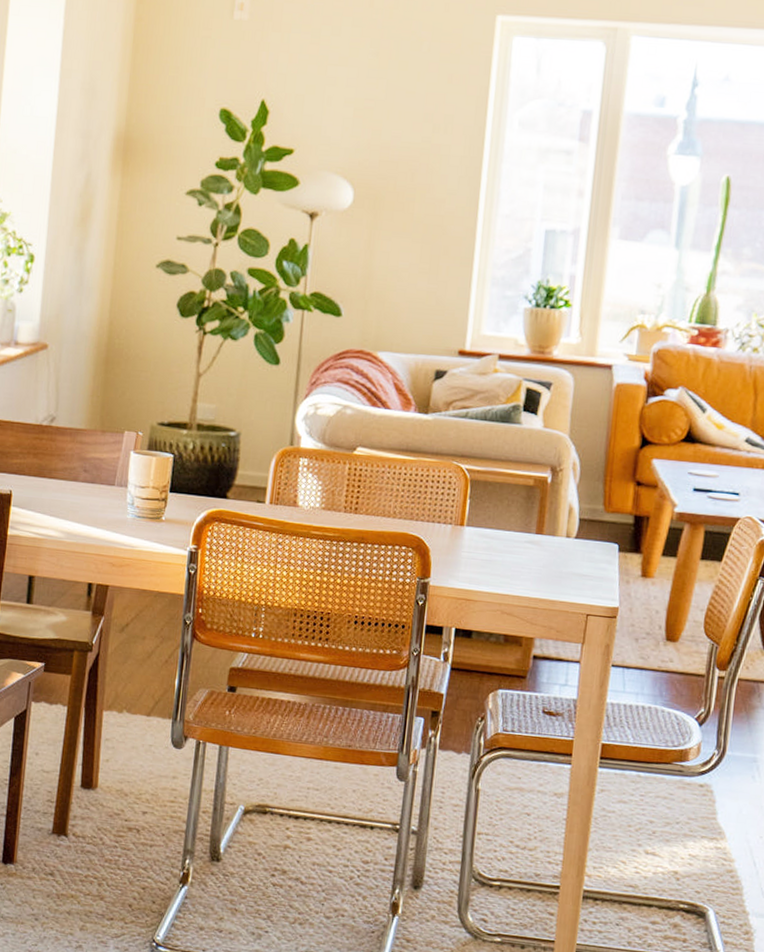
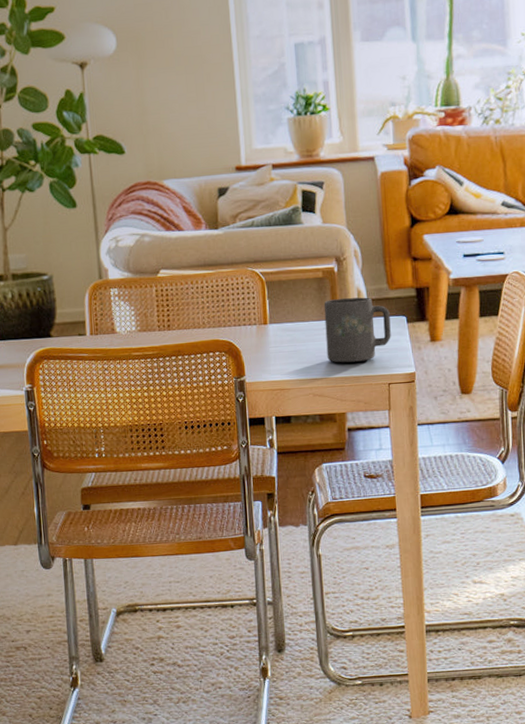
mug: none [523,511,601,585] -> present [324,297,391,363]

